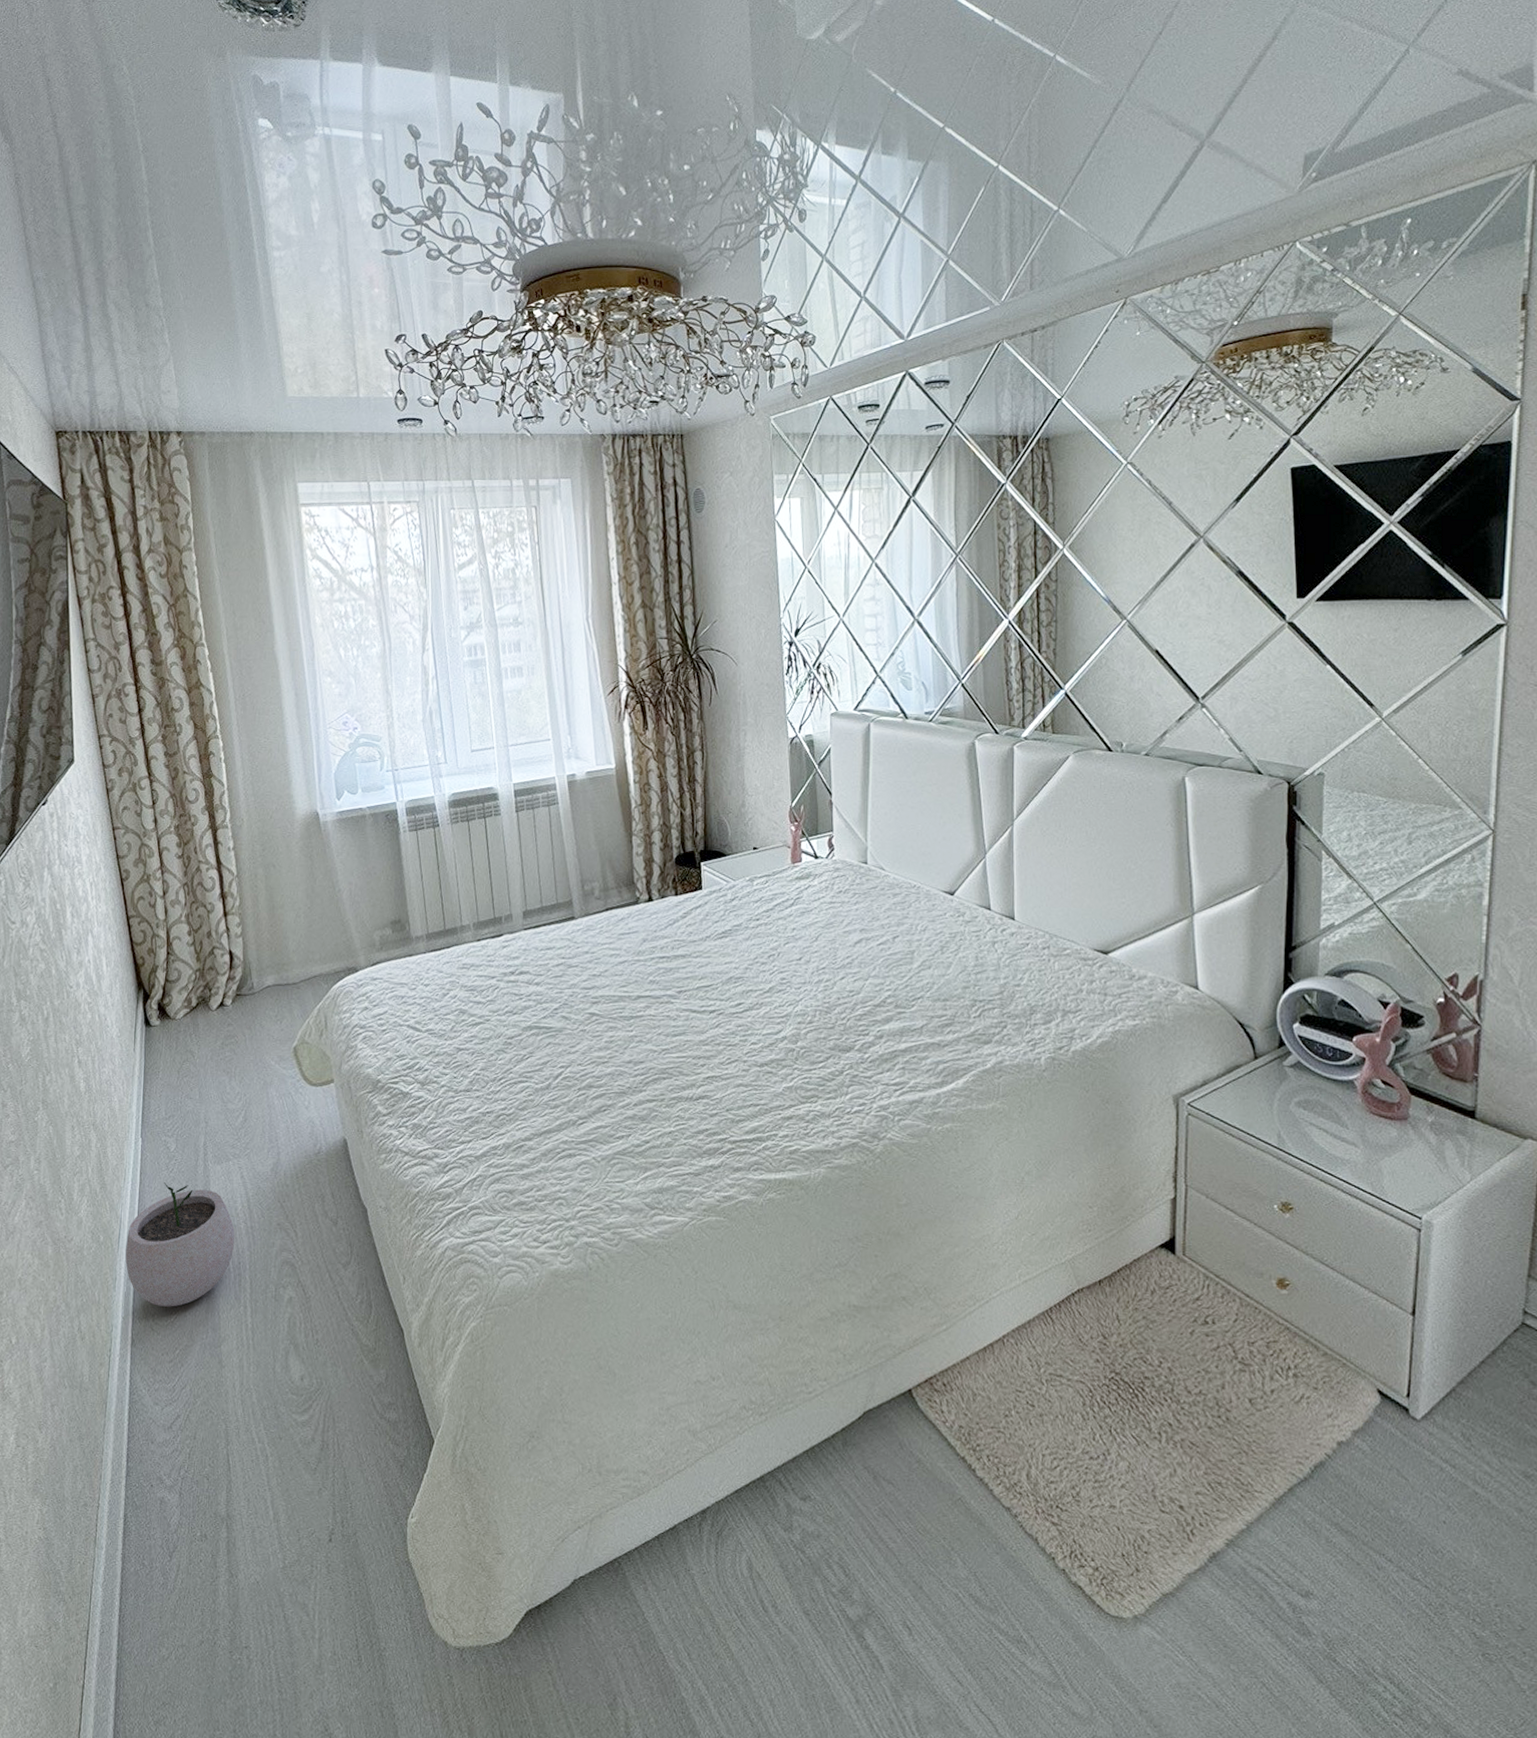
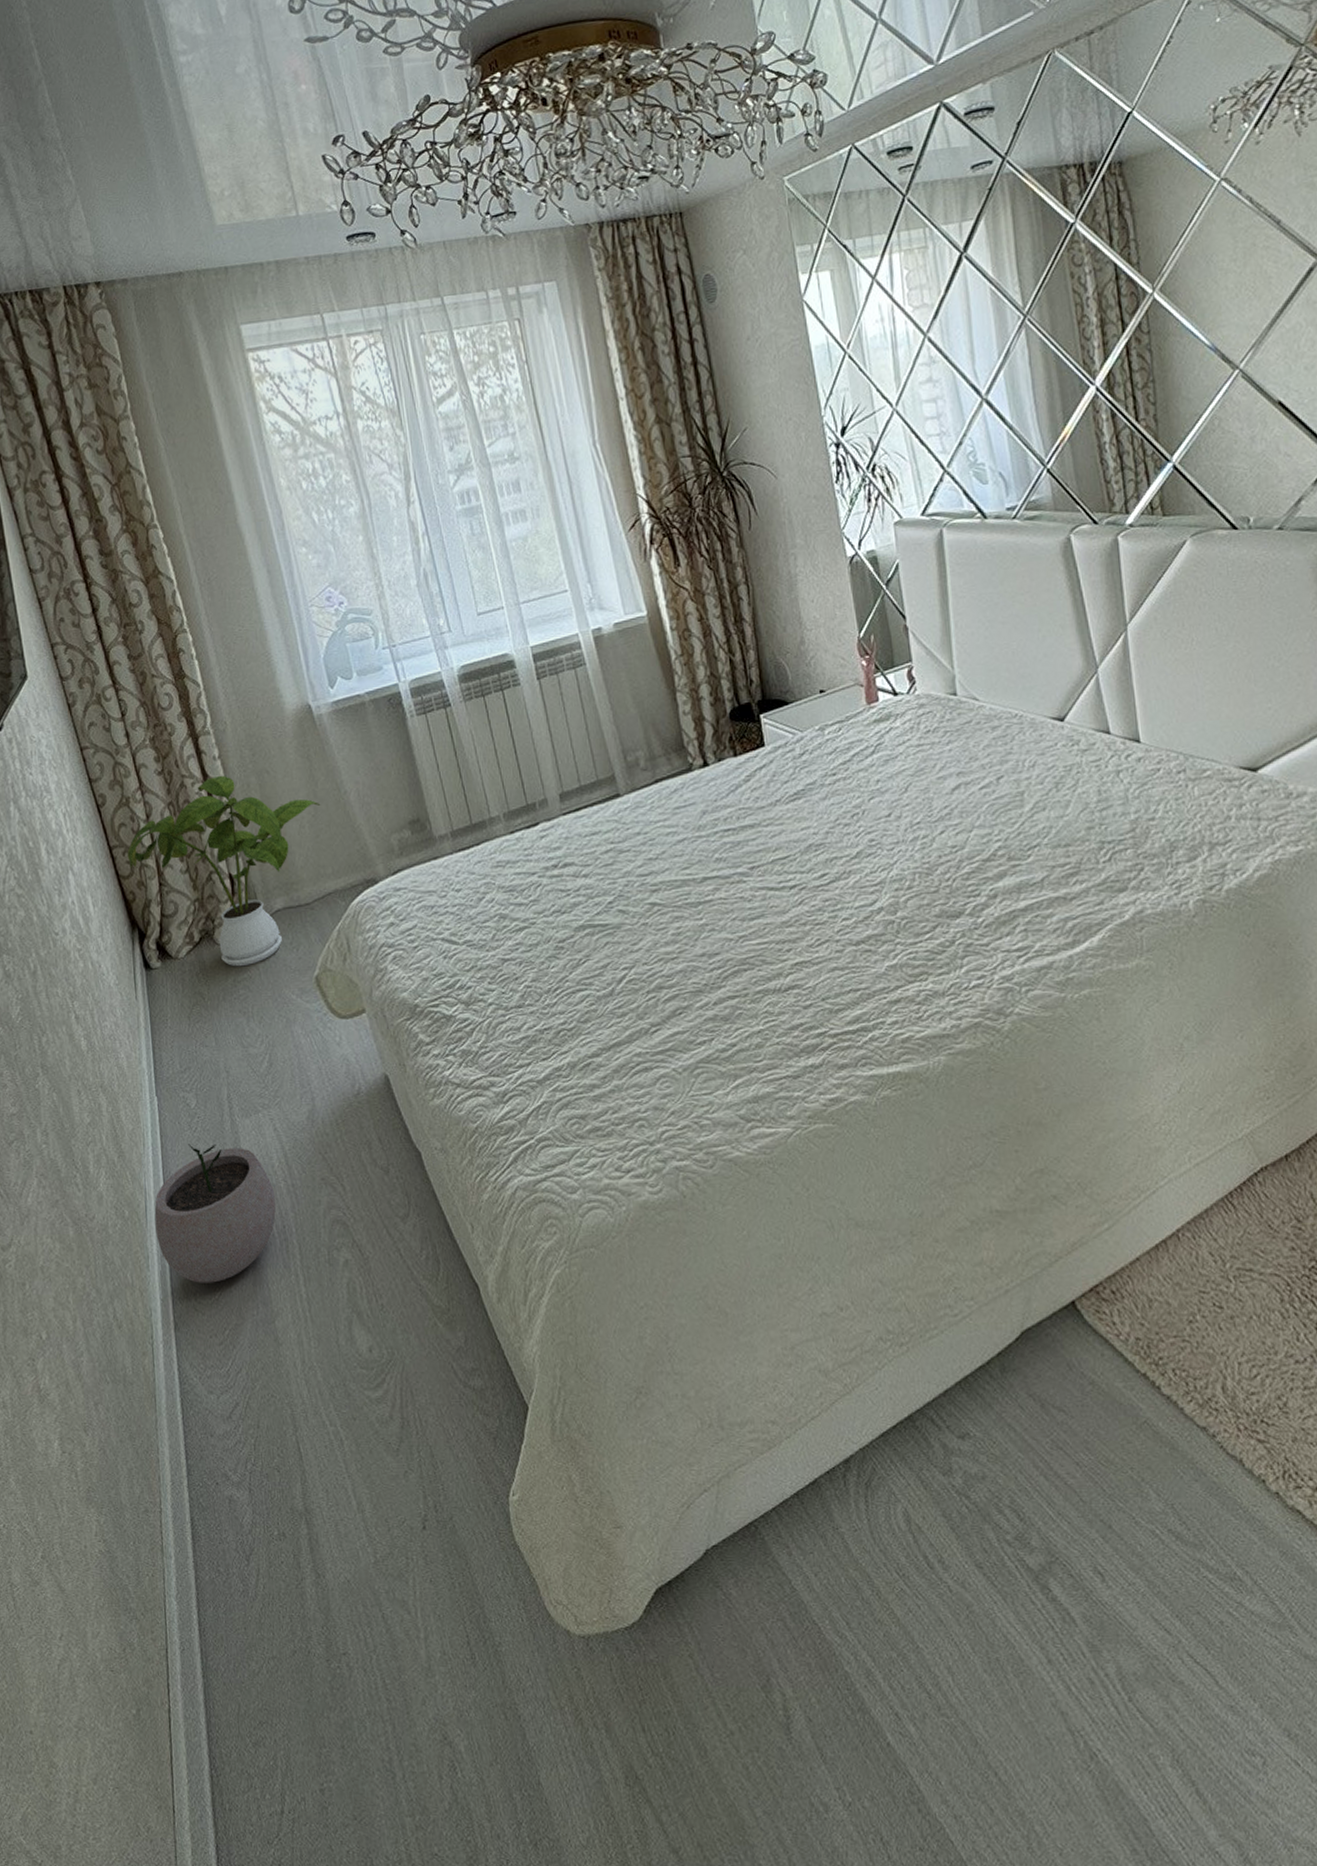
house plant: none [142,864,317,1032] -> present [127,775,321,967]

